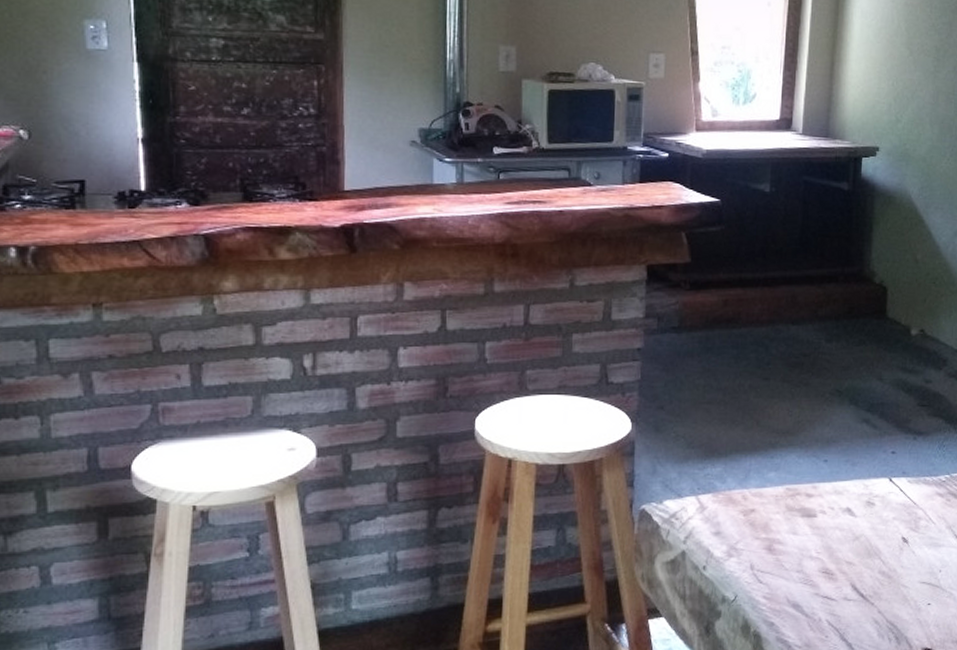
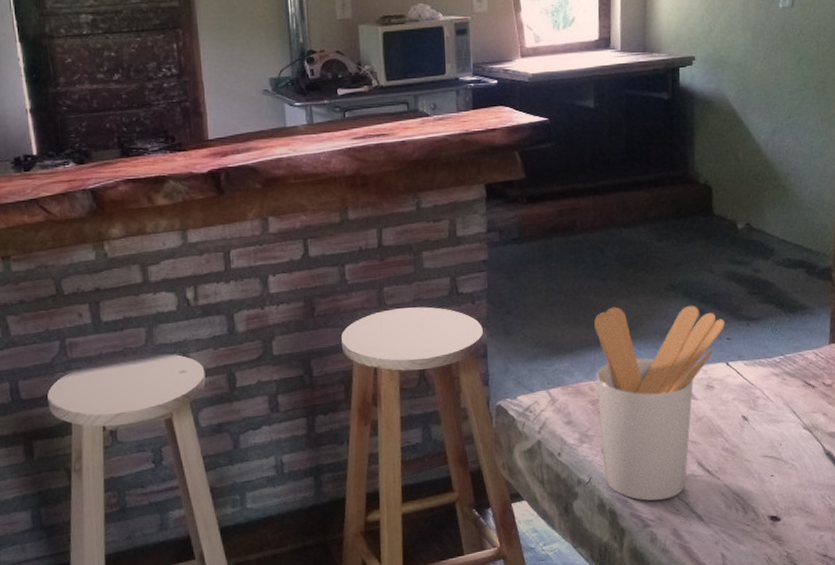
utensil holder: none [750,409,891,625] -> present [594,305,725,501]

